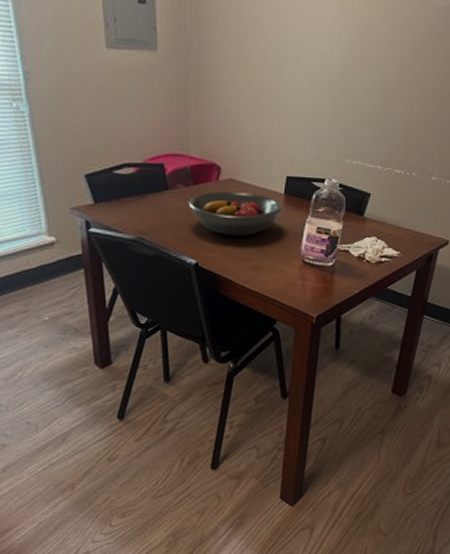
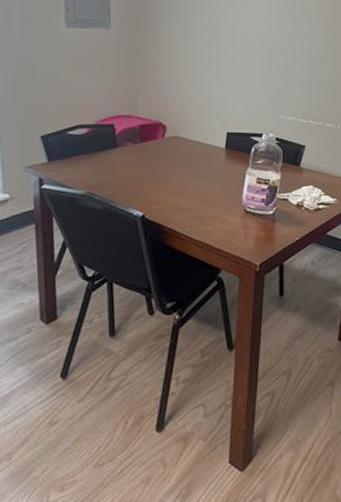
fruit bowl: present [188,191,282,237] -> none [136,147,224,189]

